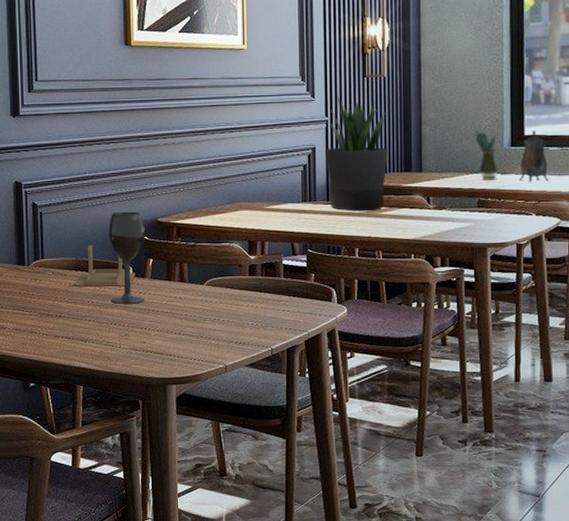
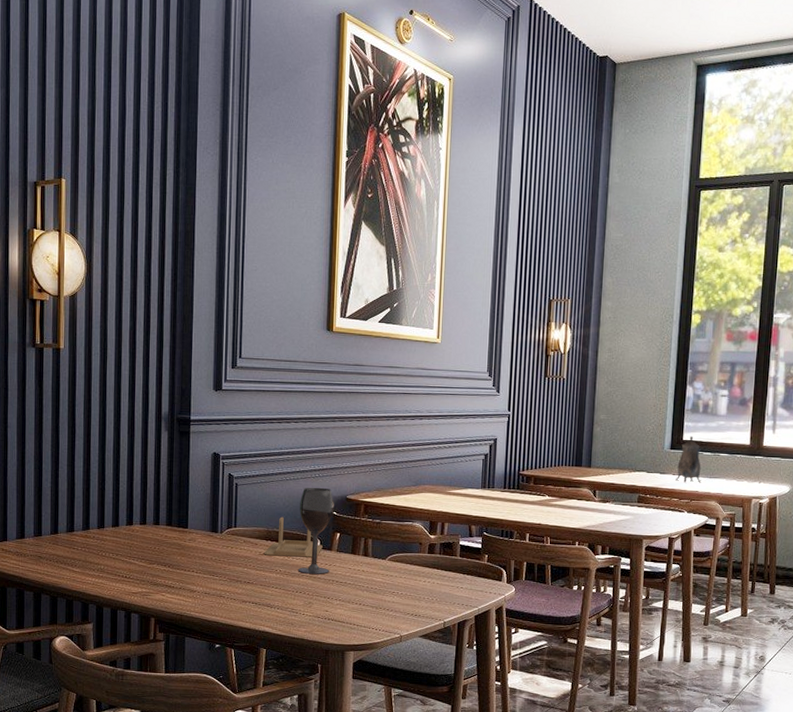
planter: present [325,96,388,211] -> none [505,392,564,500]
vase: present [474,131,499,180] -> none [639,433,659,479]

